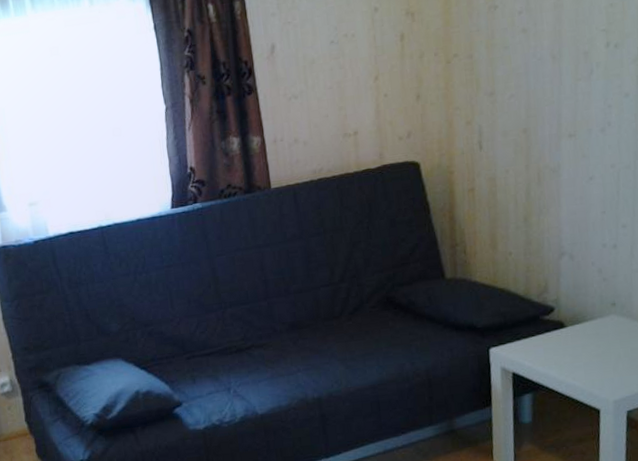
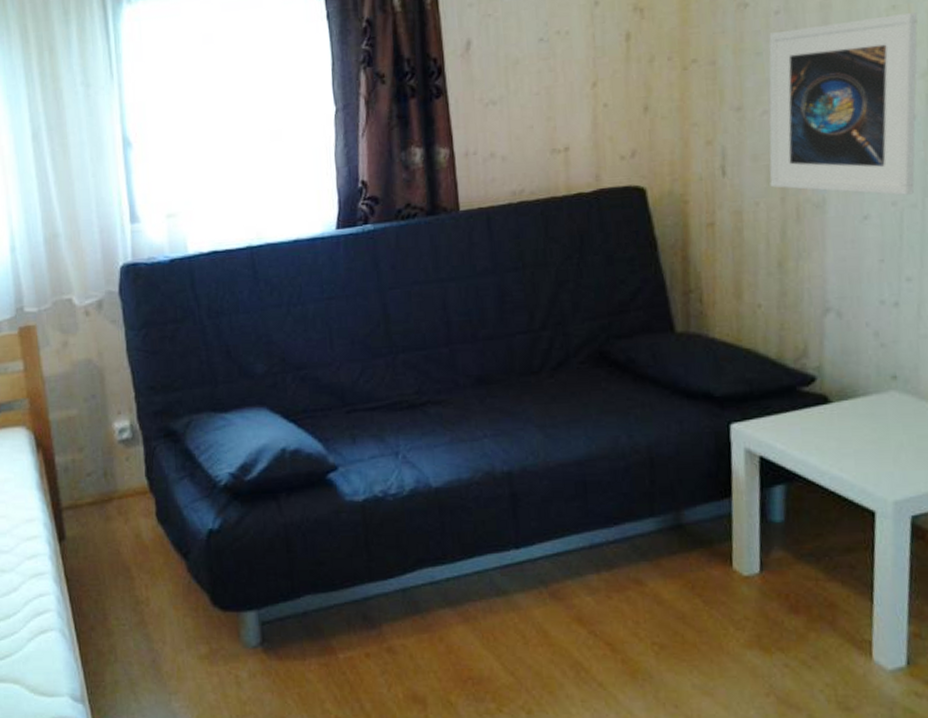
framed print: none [514,9,630,159] -> present [769,13,918,196]

